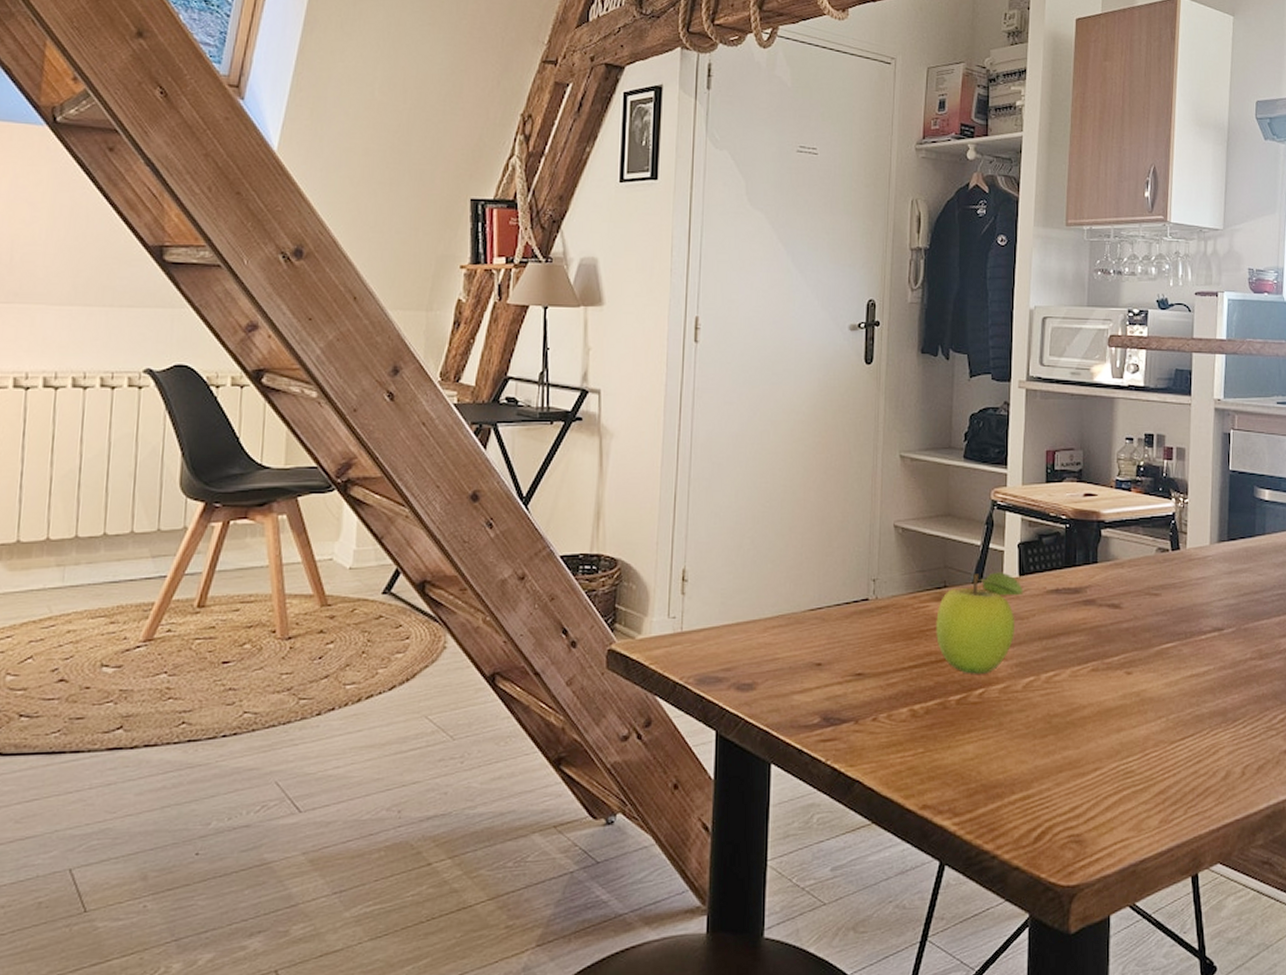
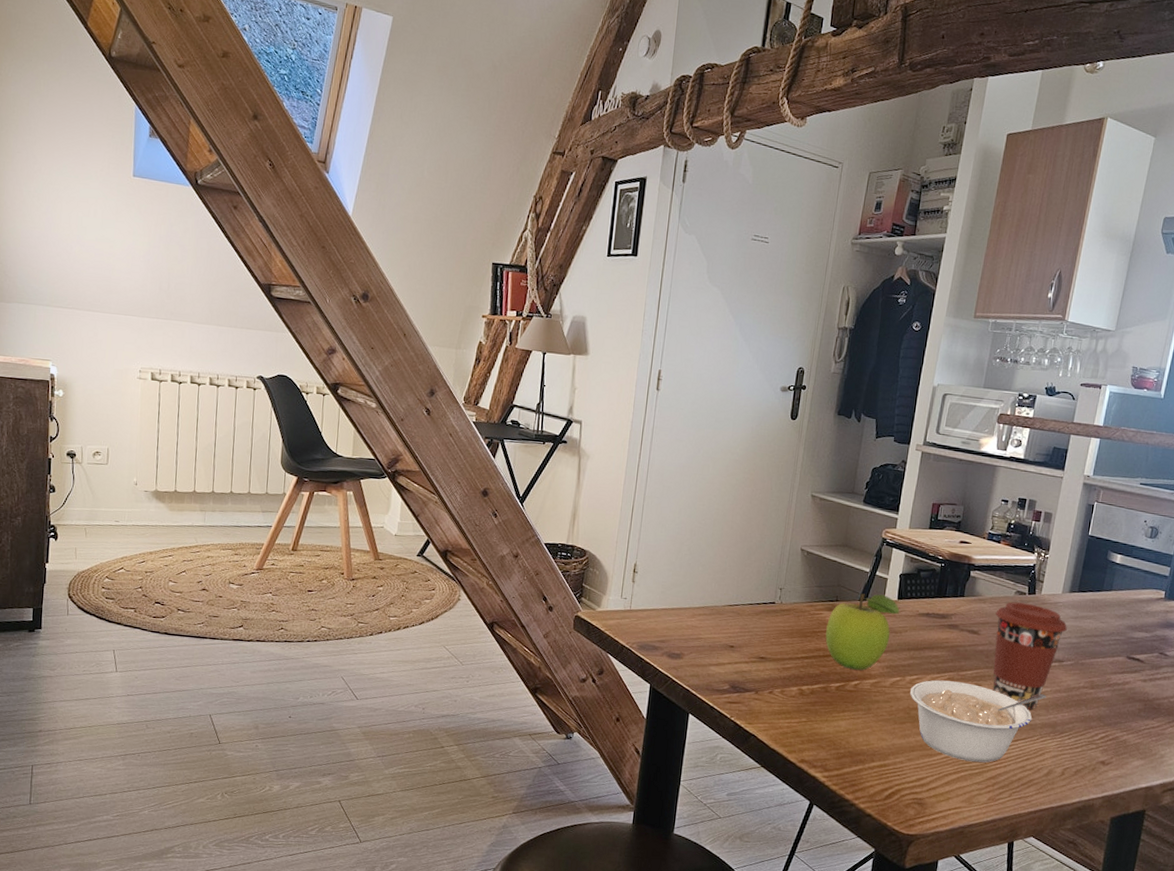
legume: none [1047,672,1210,776] -> present [909,680,1046,763]
coffee cup: none [1137,562,1222,697] -> present [993,602,1067,710]

